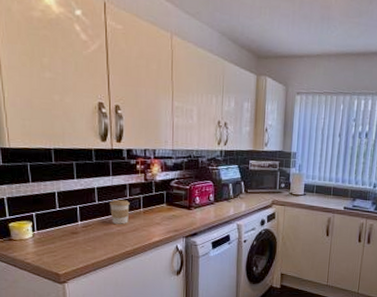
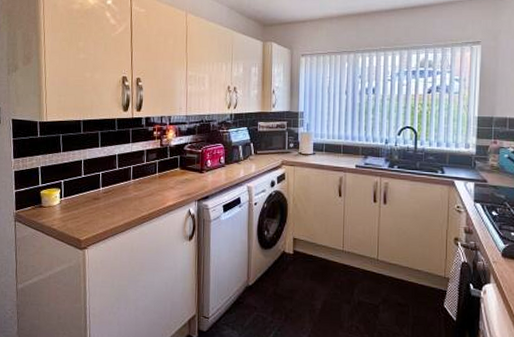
coffee cup: present [109,199,130,224] -> none [128,165,147,189]

